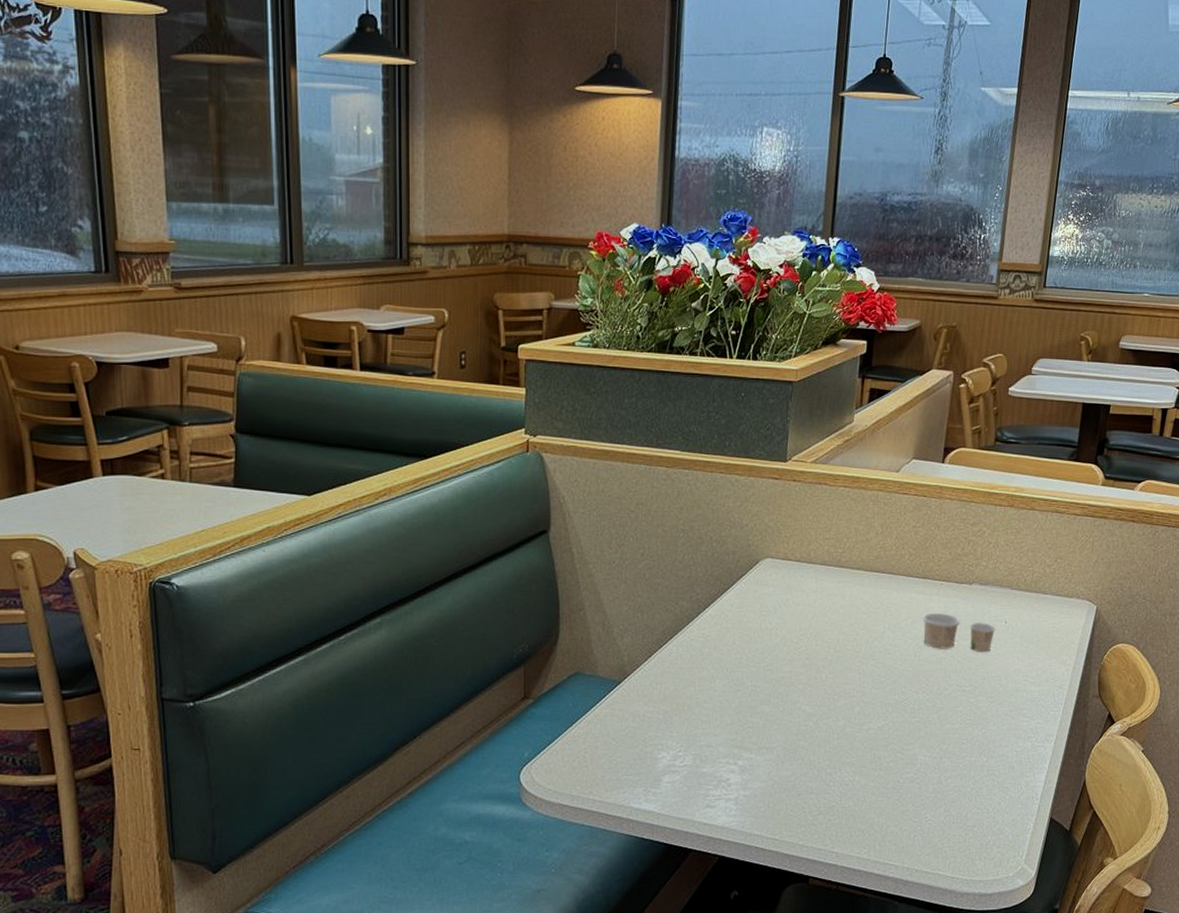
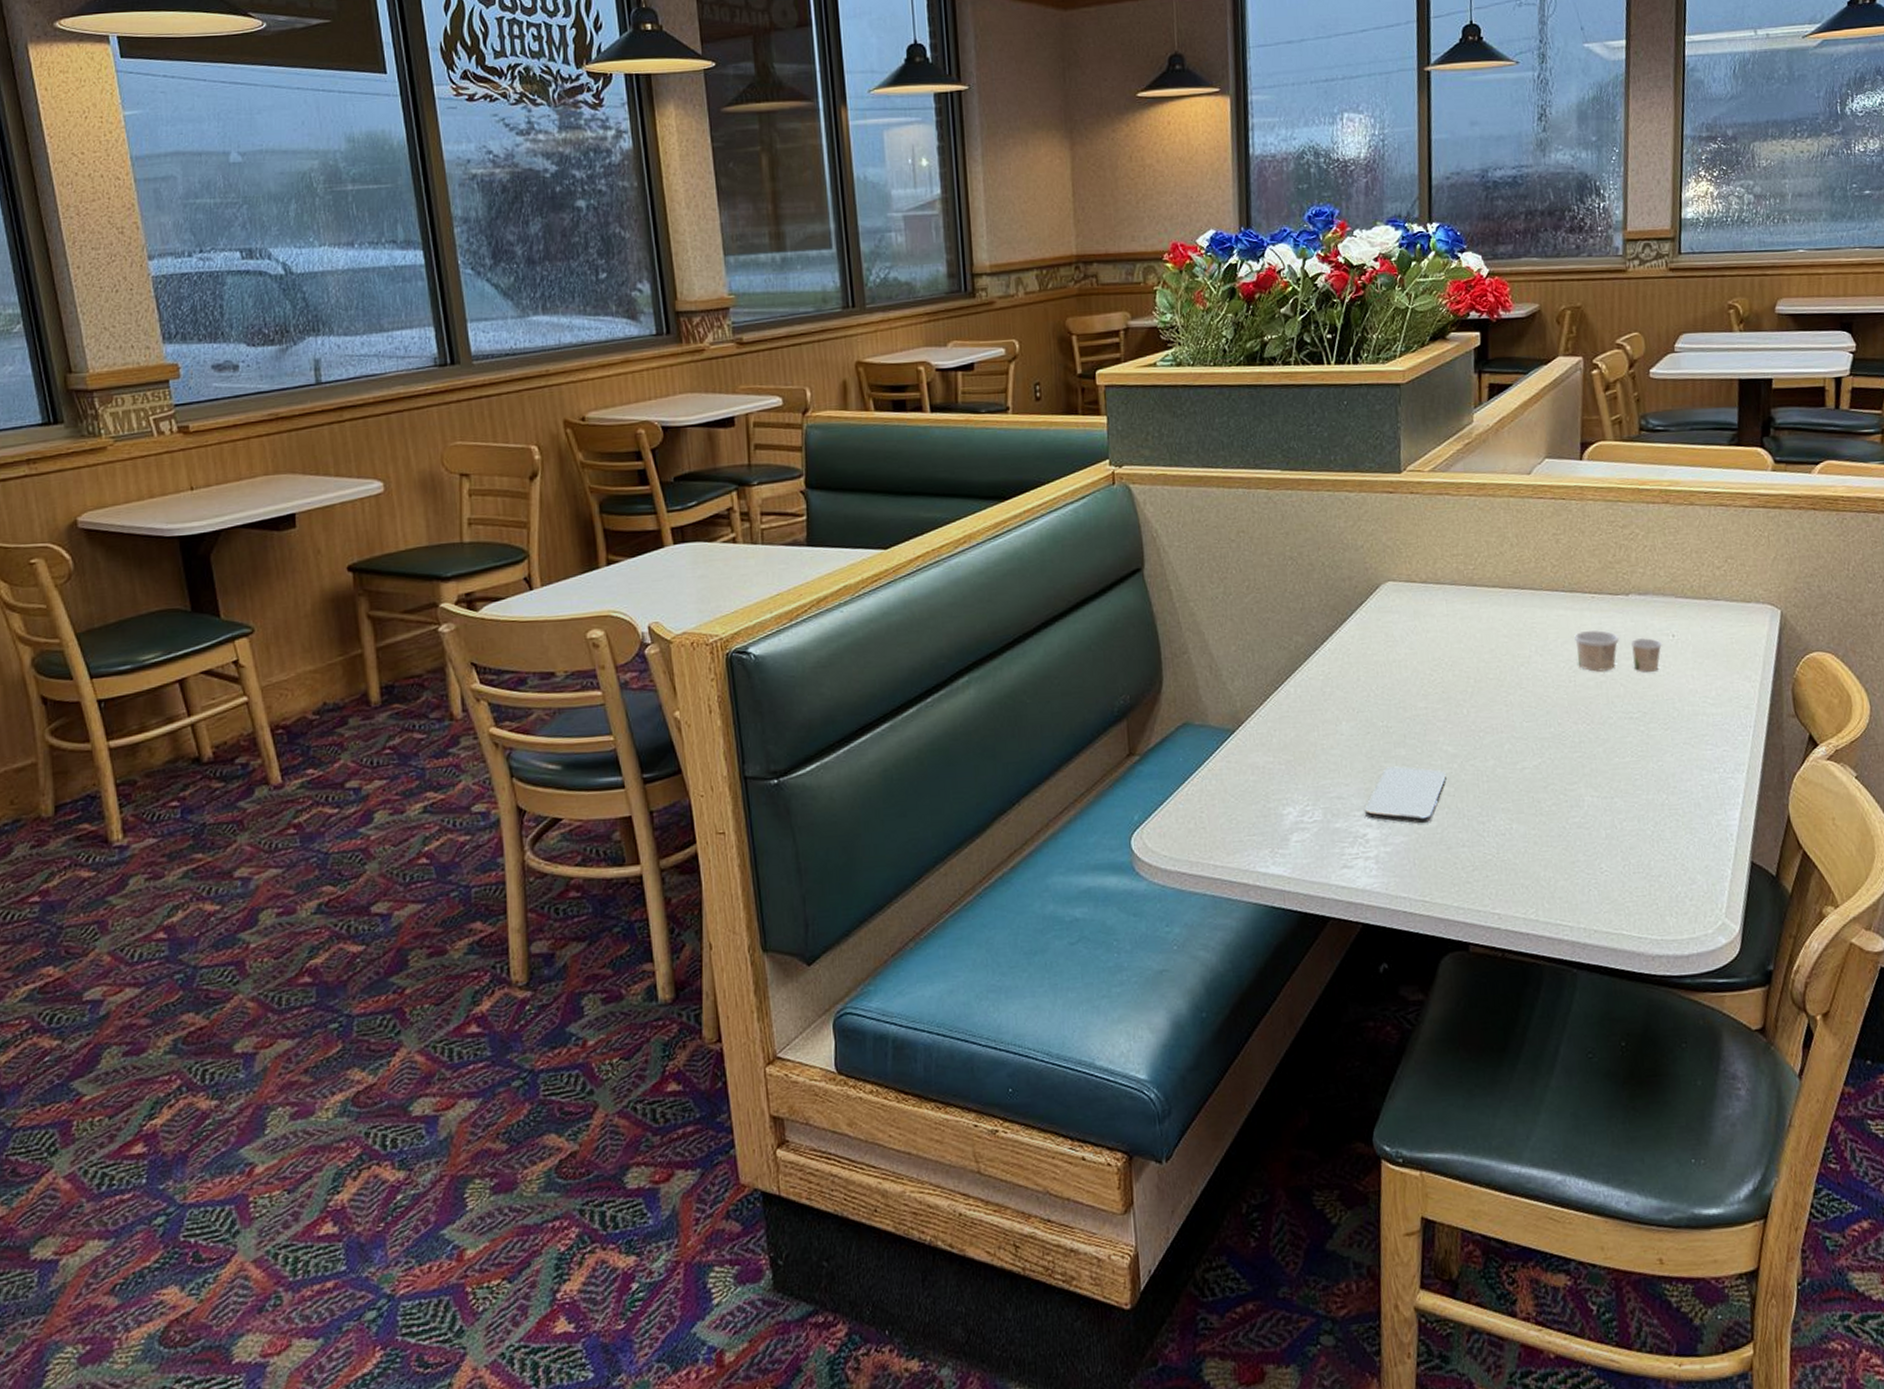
smartphone: none [728,721,802,772] -> present [1364,766,1447,824]

